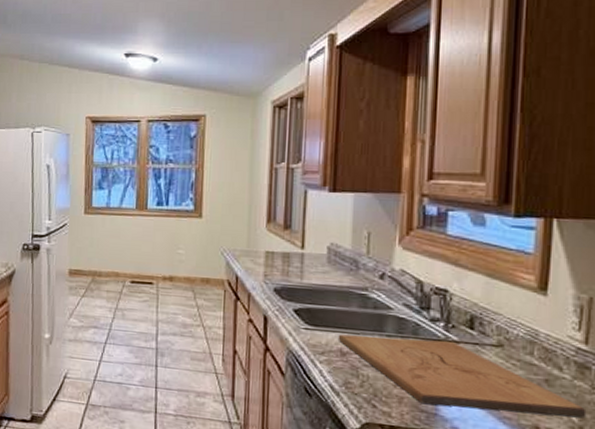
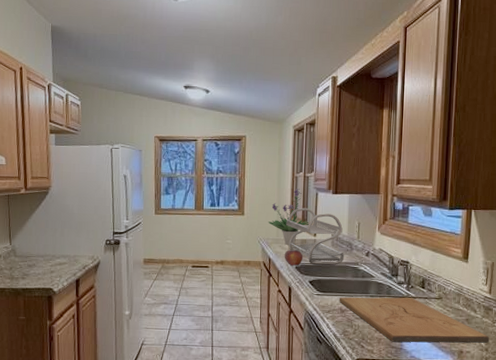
potted plant: none [235,183,294,259] -> present [268,188,309,245]
fruit: none [257,263,285,289] -> present [284,248,303,267]
dish rack: none [261,209,347,290] -> present [286,207,345,266]

